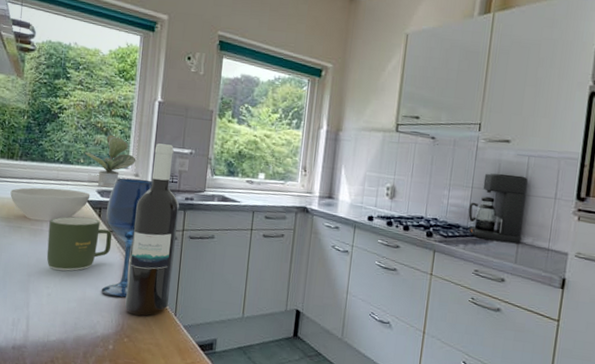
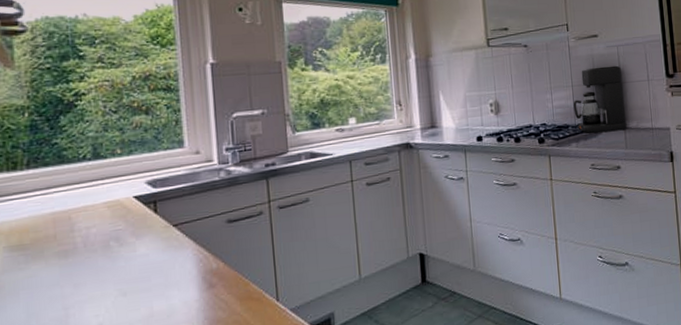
bowl: present [10,187,90,222] -> none [19,187,139,239]
mug: present [46,216,113,271] -> none [85,215,179,292]
potted plant: present [85,134,136,188] -> none [122,112,194,178]
wineglass: present [101,178,152,297] -> none [164,154,220,302]
wine bottle: present [125,143,180,316] -> none [202,109,267,316]

